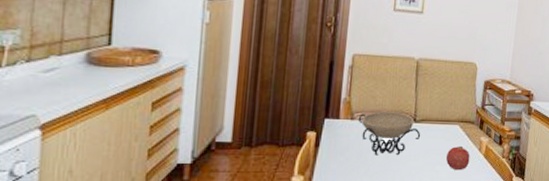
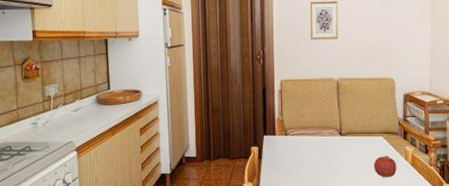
decorative bowl: present [358,111,421,156] -> none [291,127,348,165]

